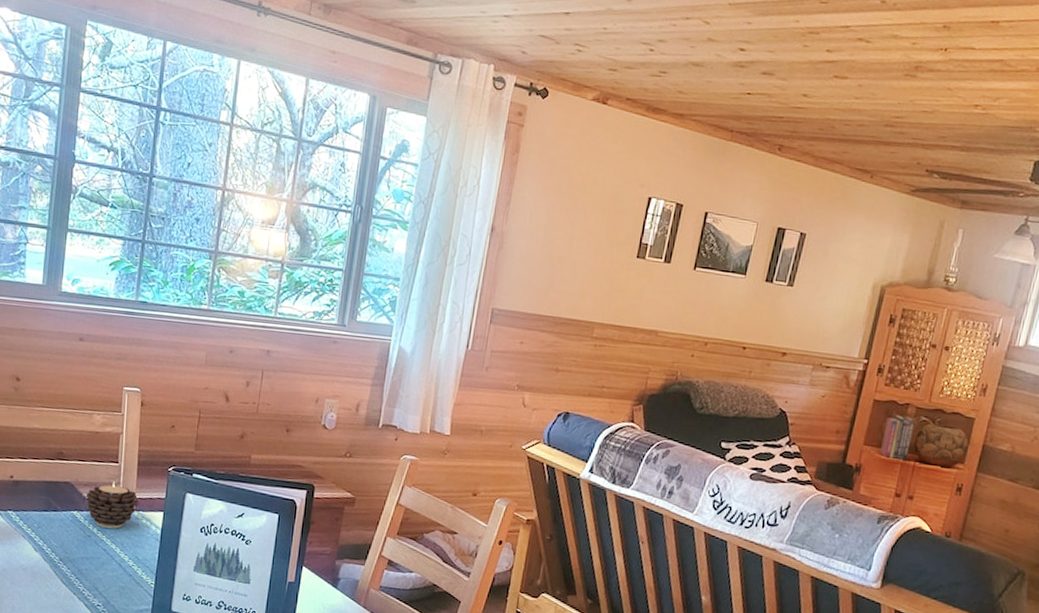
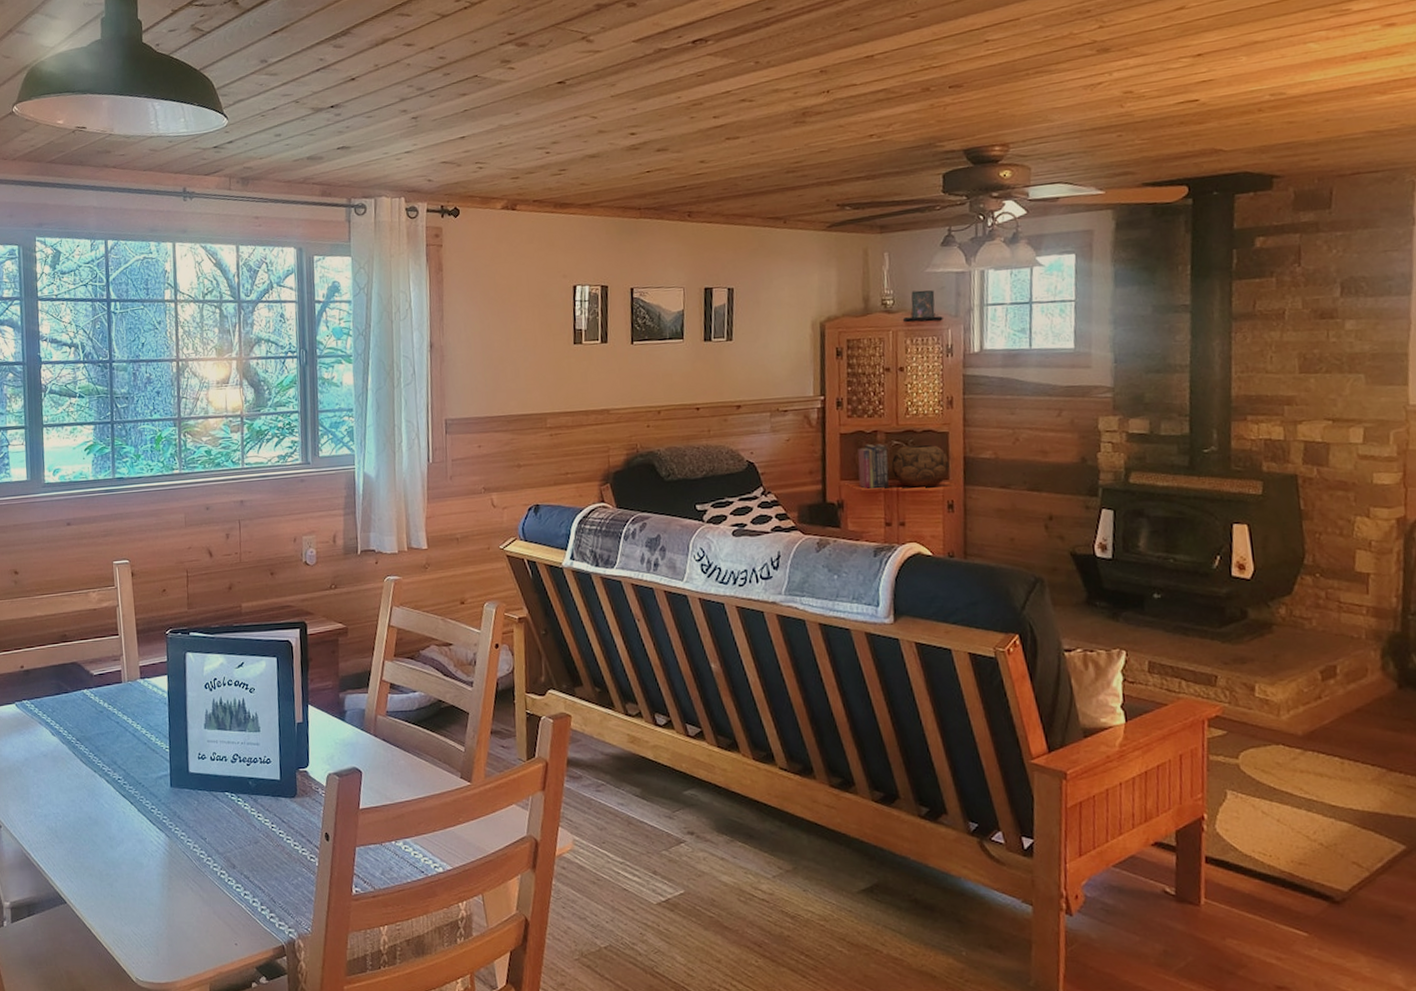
candle: present [86,481,140,529] -> none [93,654,144,702]
photo frame: none [959,273,999,309] -> present [902,290,943,323]

